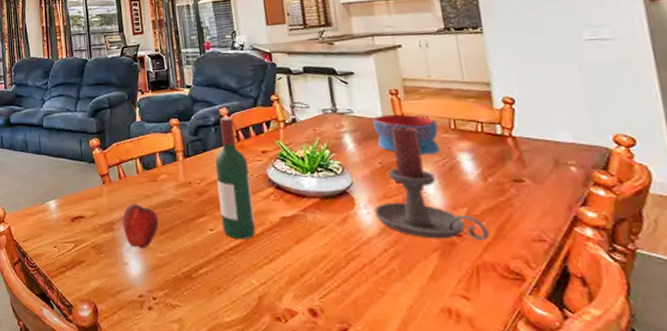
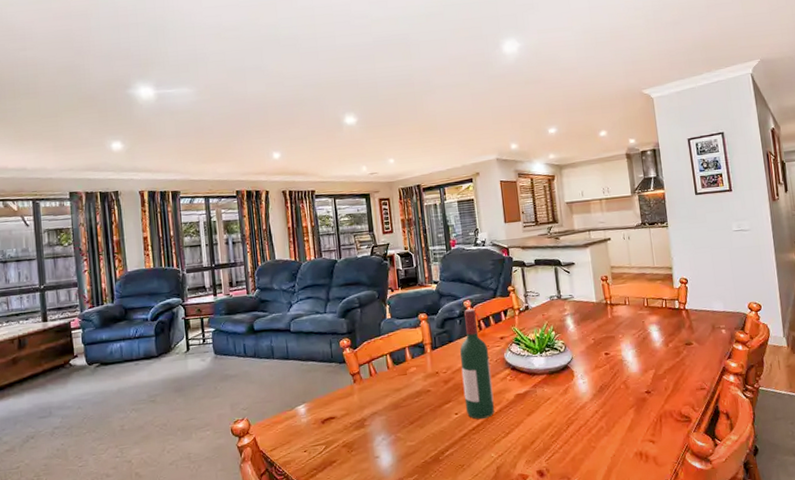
apple: present [122,203,159,249] -> none [373,398,409,441]
bowl: present [373,114,440,155] -> none [589,296,637,329]
candle holder: present [374,126,490,242] -> none [588,307,669,398]

